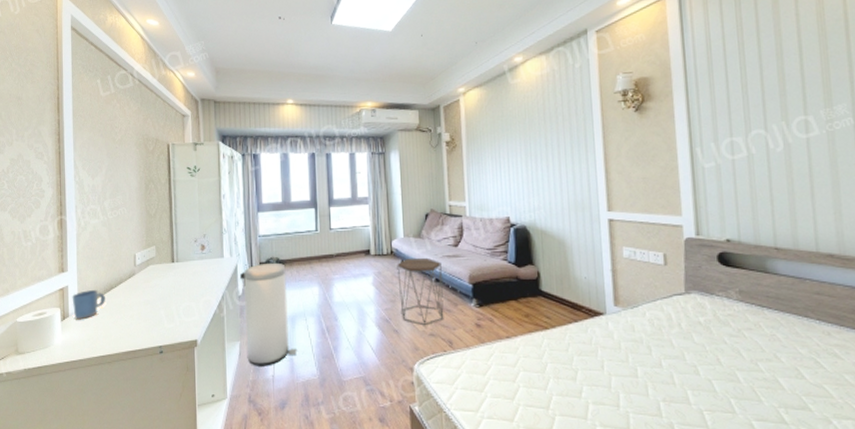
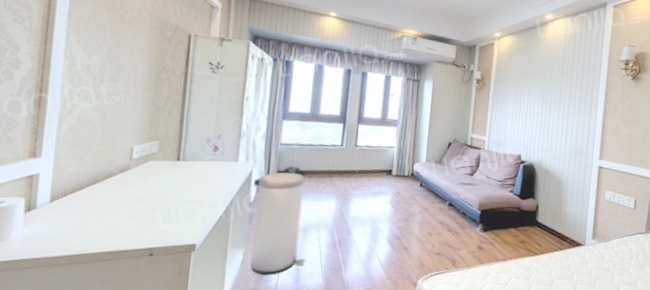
mug: present [72,290,105,320] -> none [43,181,88,213]
side table: present [397,257,444,325] -> none [413,182,456,244]

